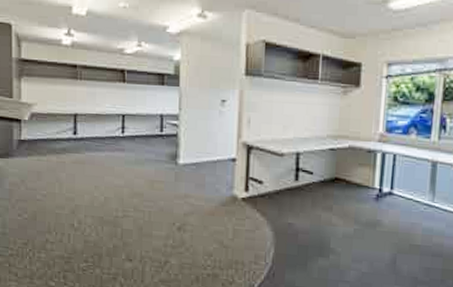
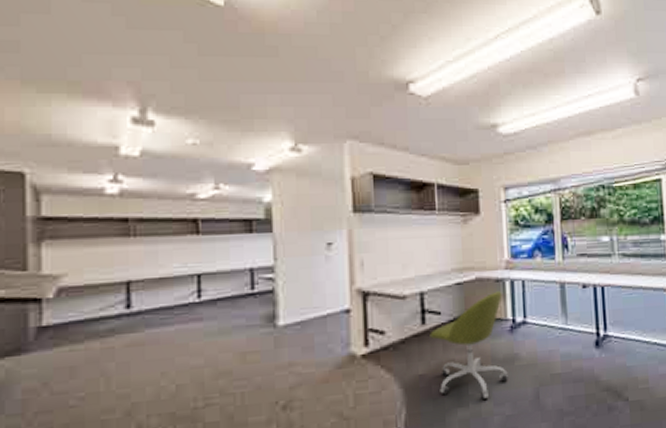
office chair: none [301,161,373,255] -> present [429,291,508,401]

